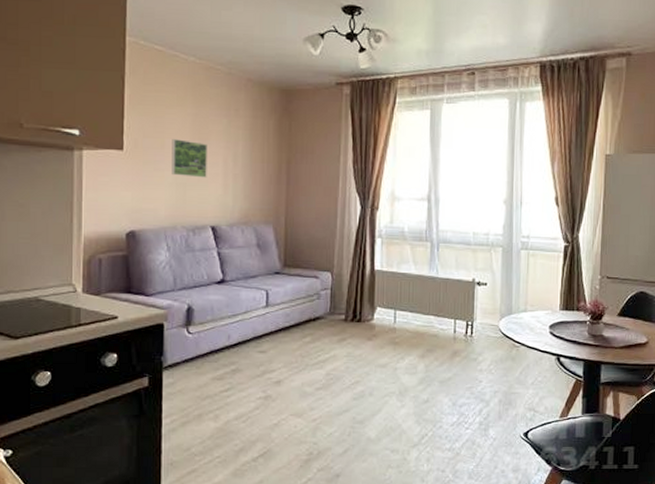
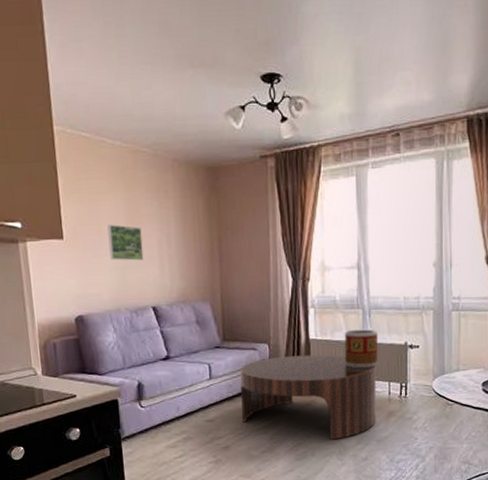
coffee table: none [298,286,442,379] -> present [240,354,376,440]
decorative container: none [410,263,445,304] -> present [344,329,378,369]

